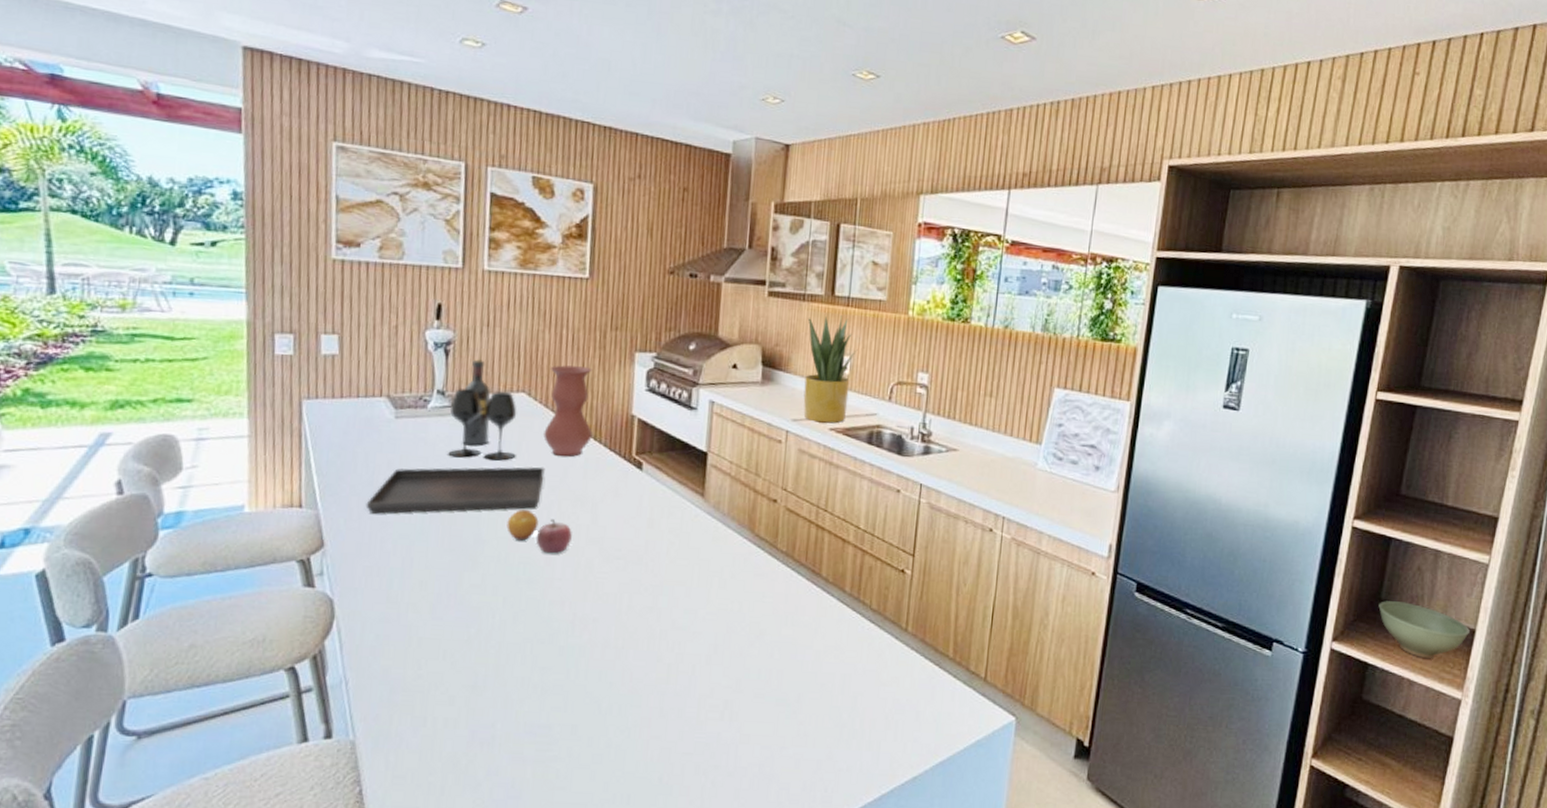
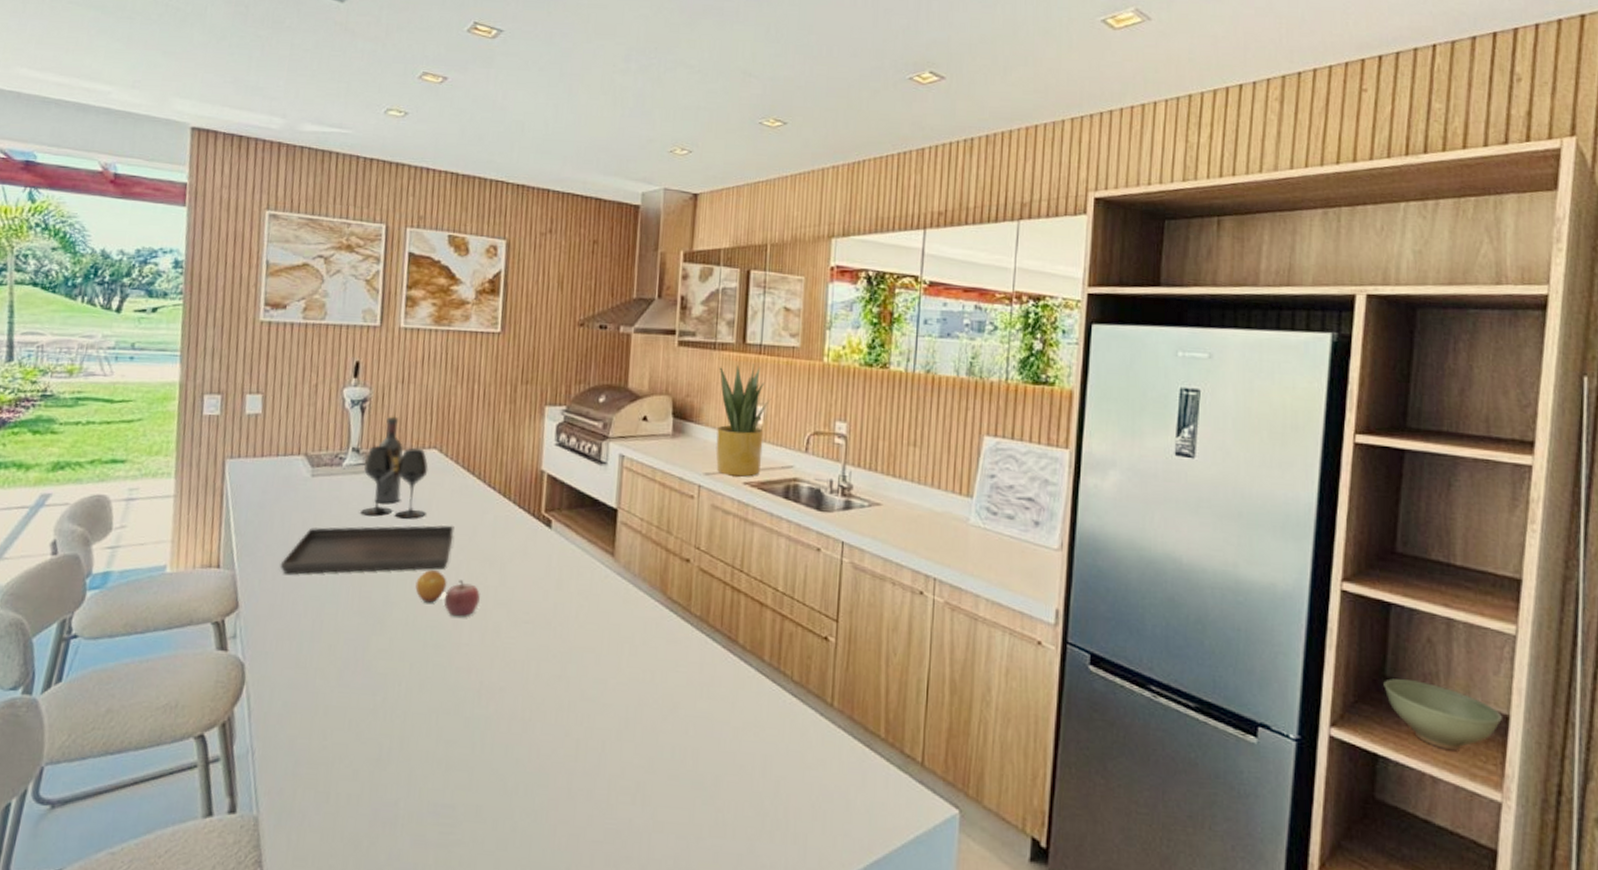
vase: present [544,365,593,456] -> none [454,420,503,514]

